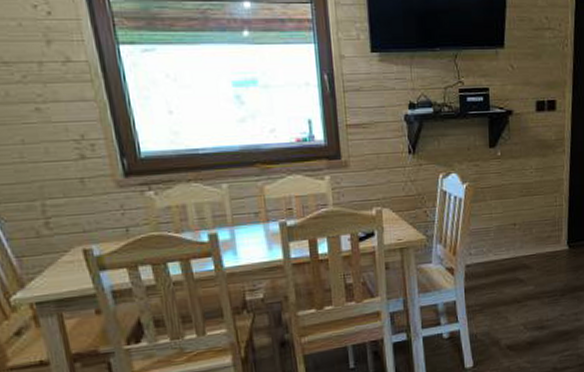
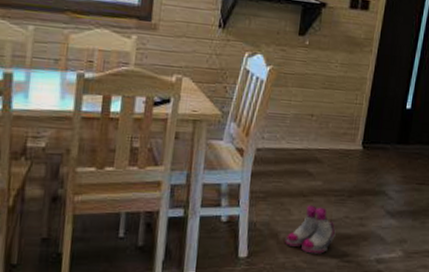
boots: none [506,309,554,354] -> present [285,205,336,254]

